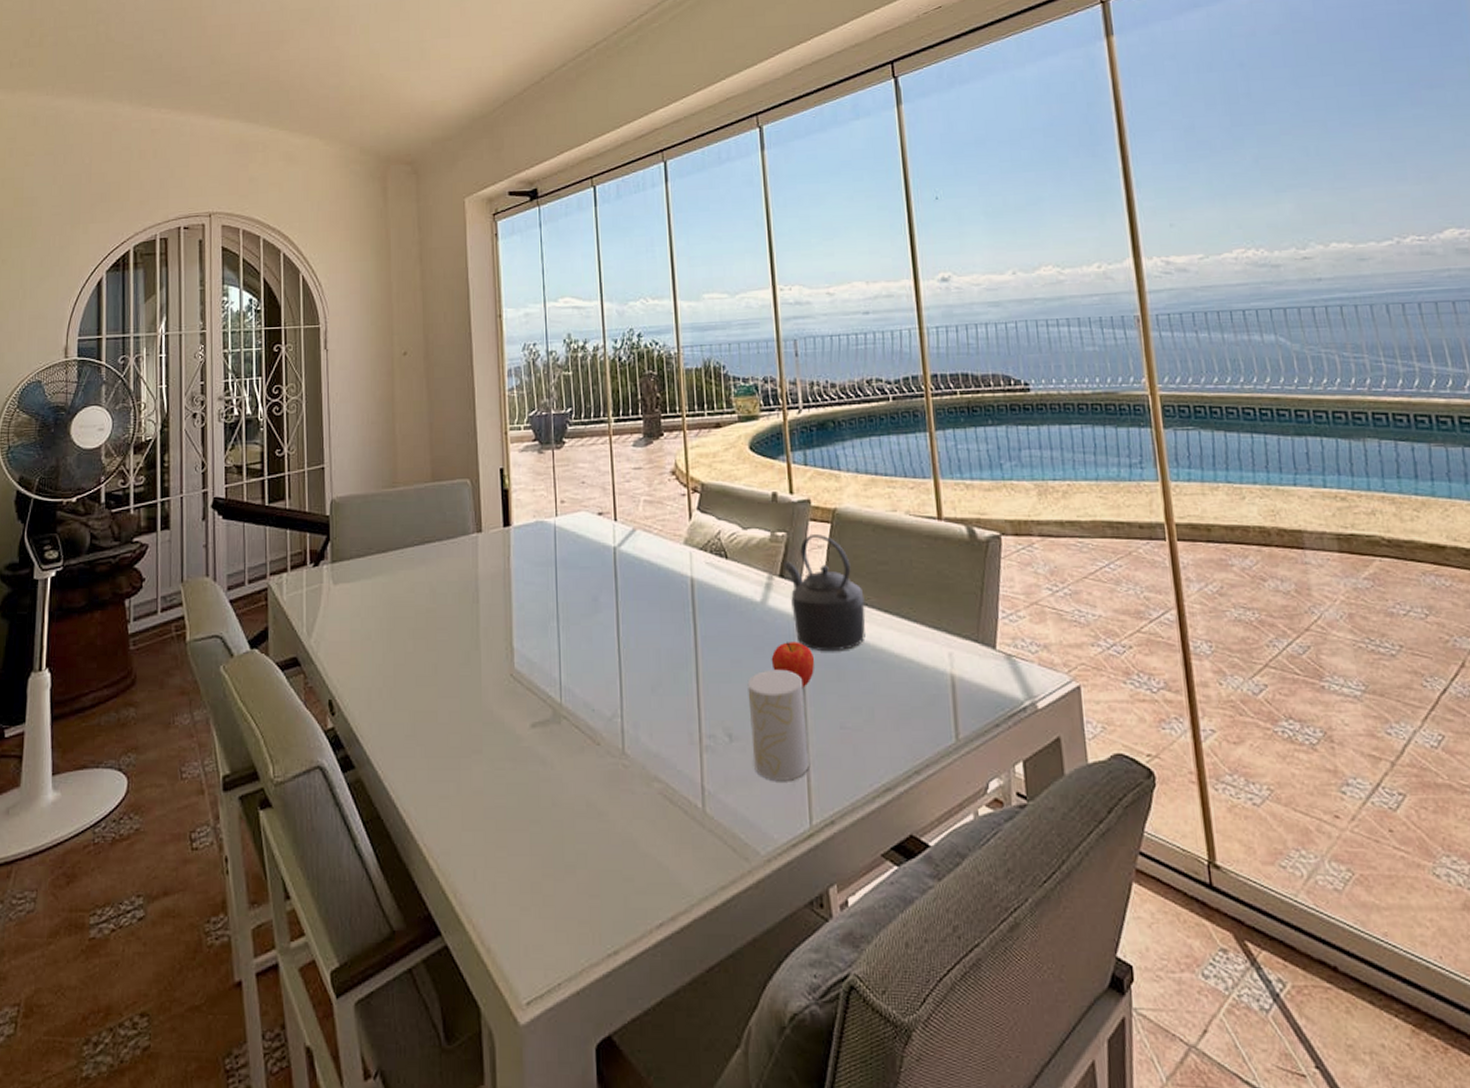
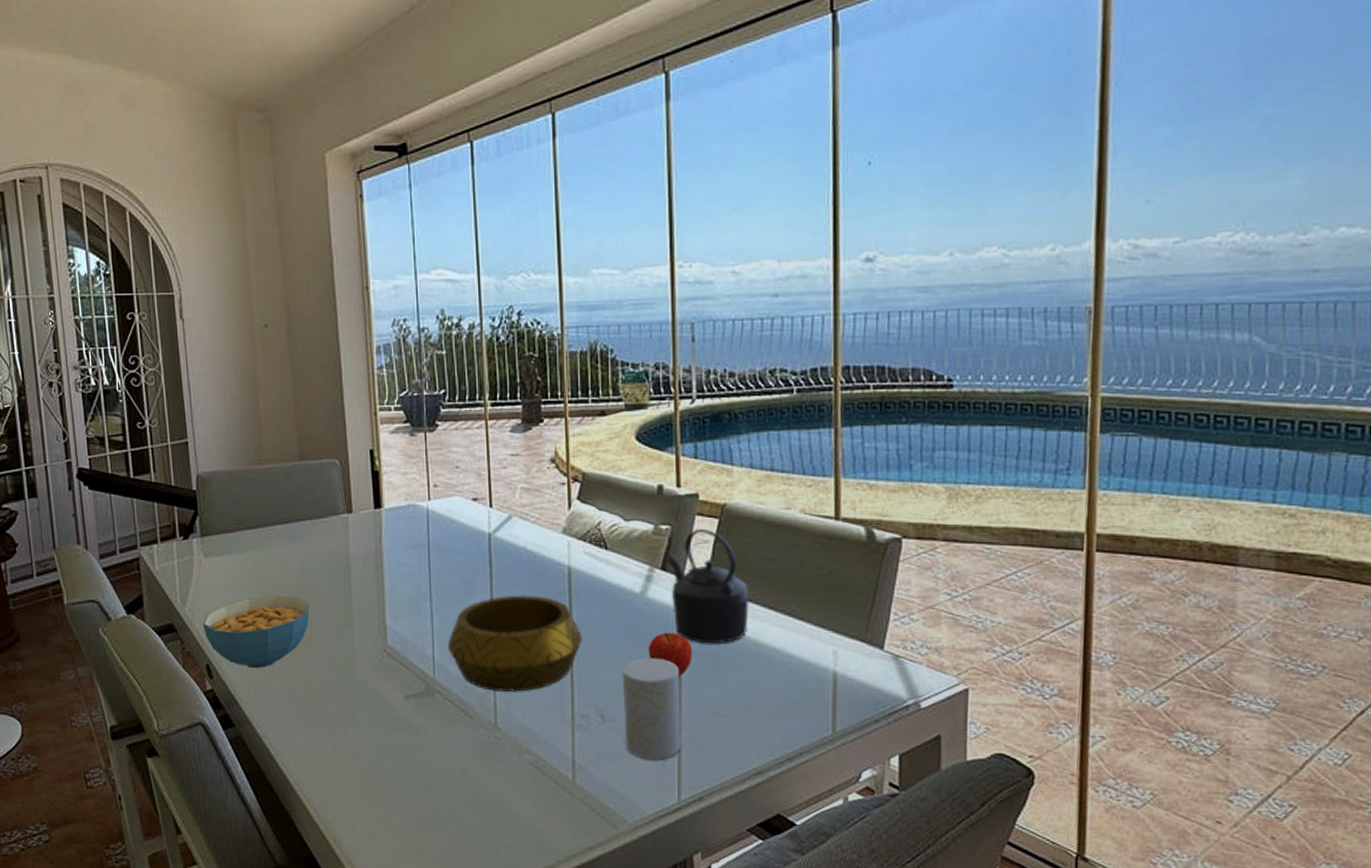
cereal bowl: none [327,621,437,702] -> present [202,595,310,669]
decorative bowl: none [575,609,707,714] -> present [448,595,582,692]

